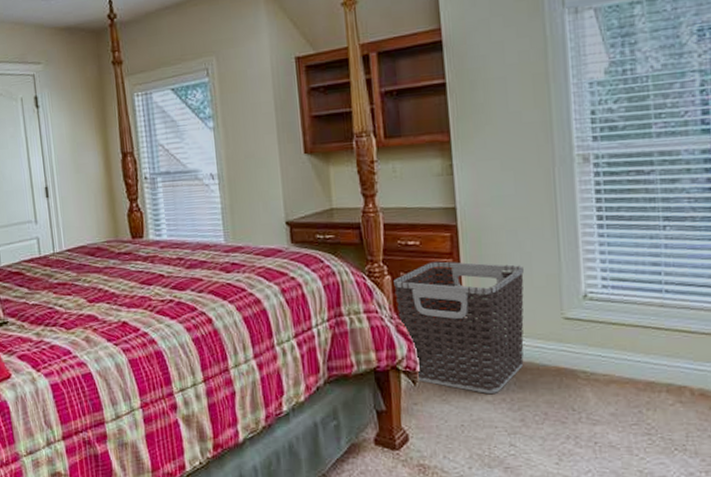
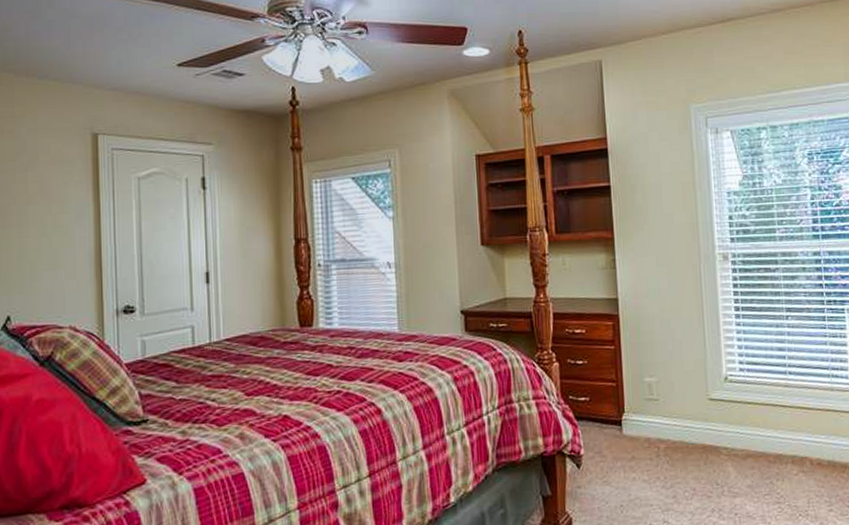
clothes hamper: present [394,261,524,394] -> none [561,348,676,473]

